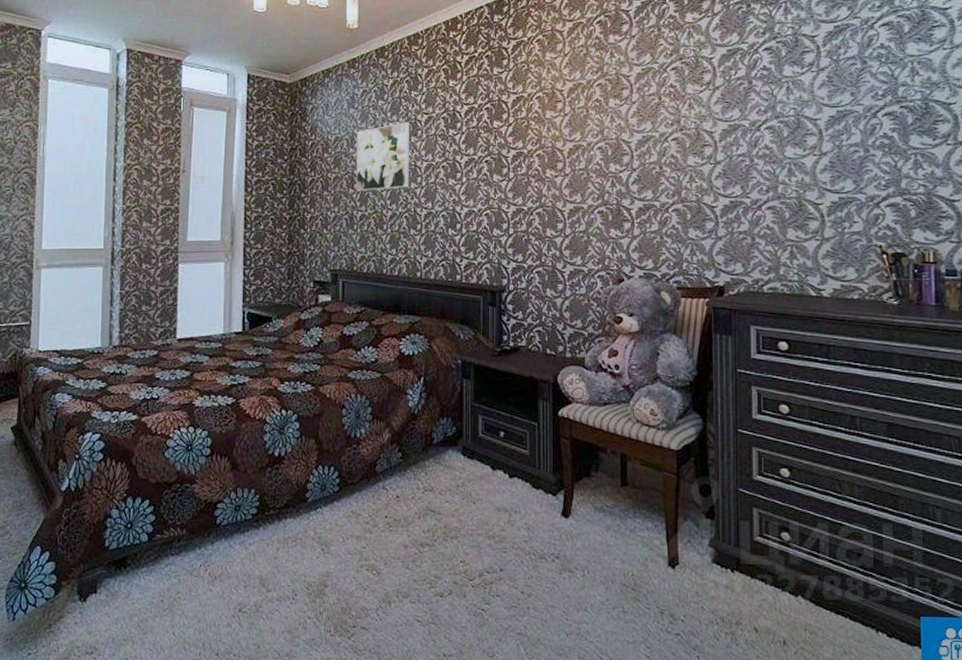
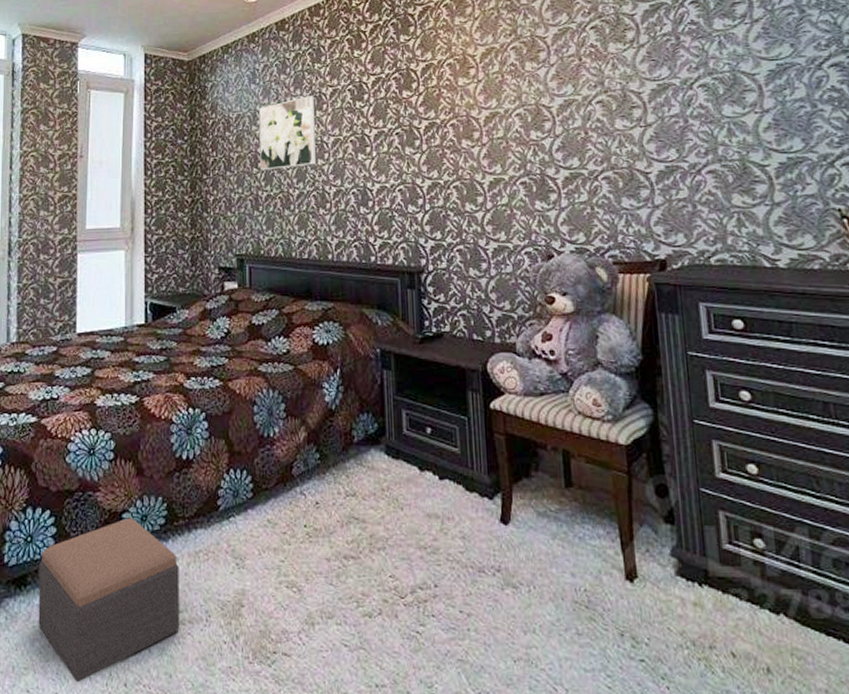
footstool: none [137,507,269,652] -> present [38,518,180,683]

